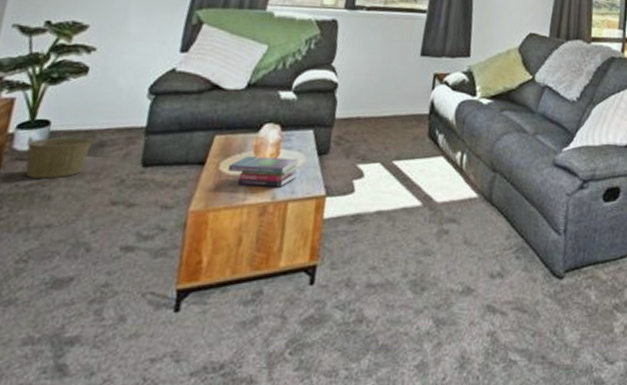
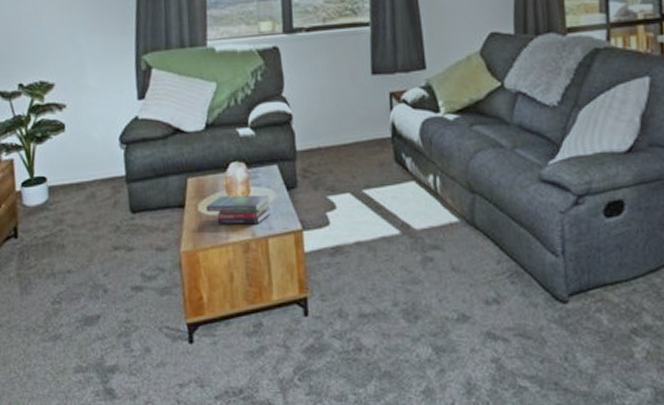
basket: present [25,135,94,180] -> none [32,187,85,231]

